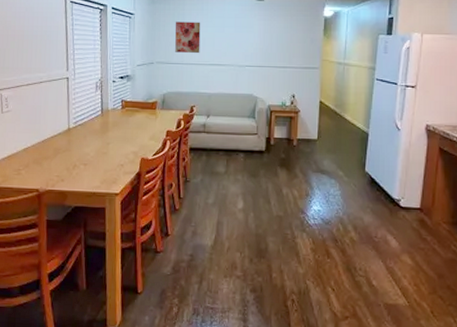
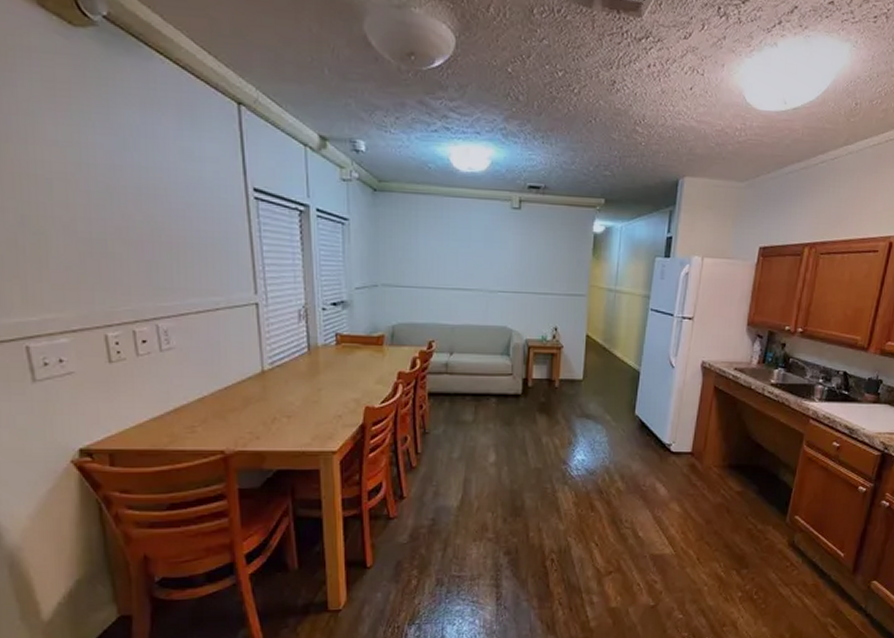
wall art: present [175,21,201,54] -> none [405,231,440,275]

